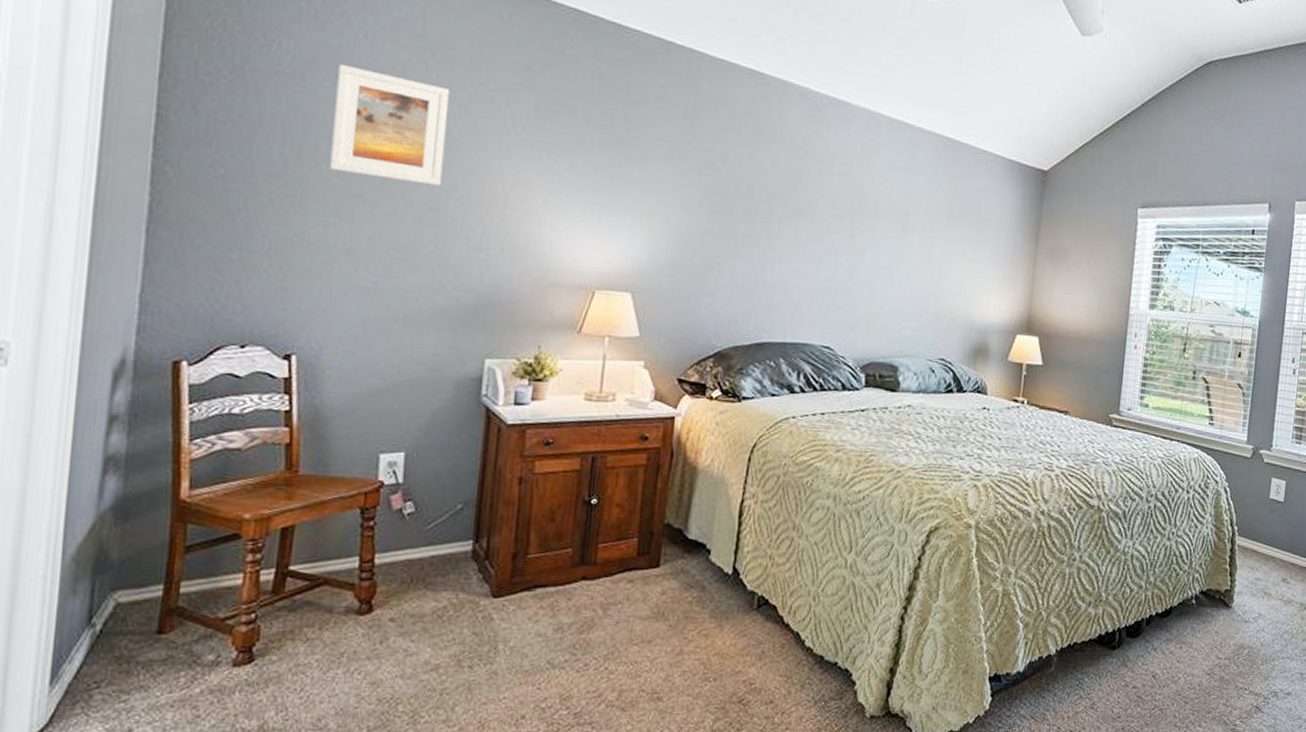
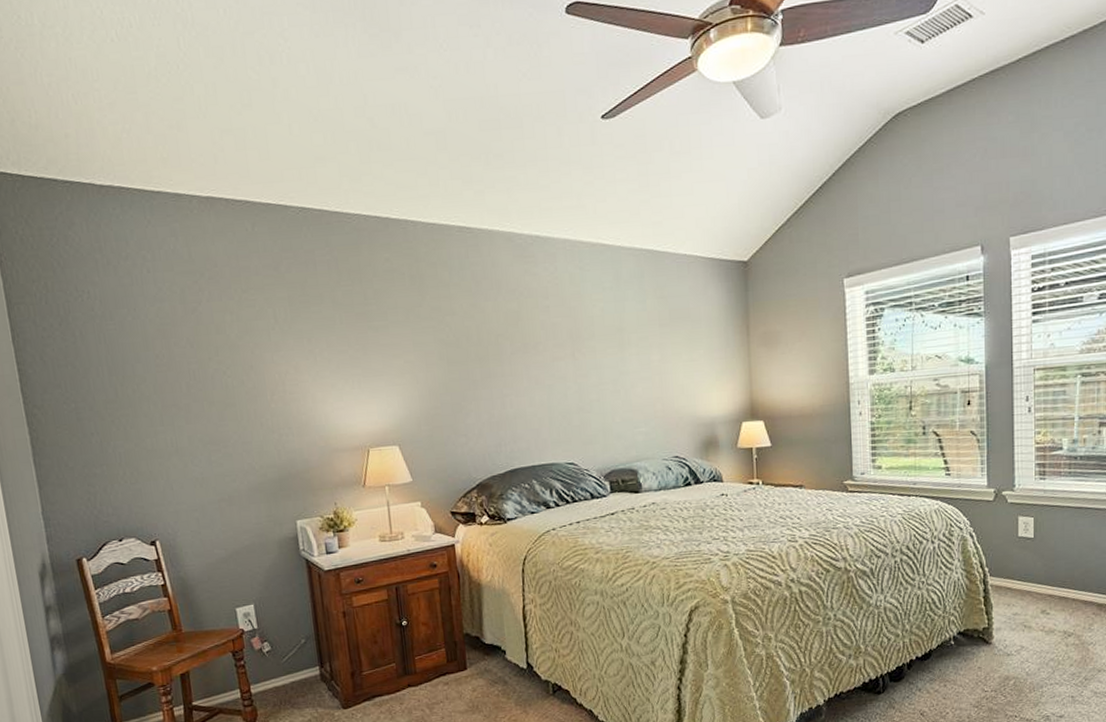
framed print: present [329,65,450,186] -> none [134,299,232,389]

